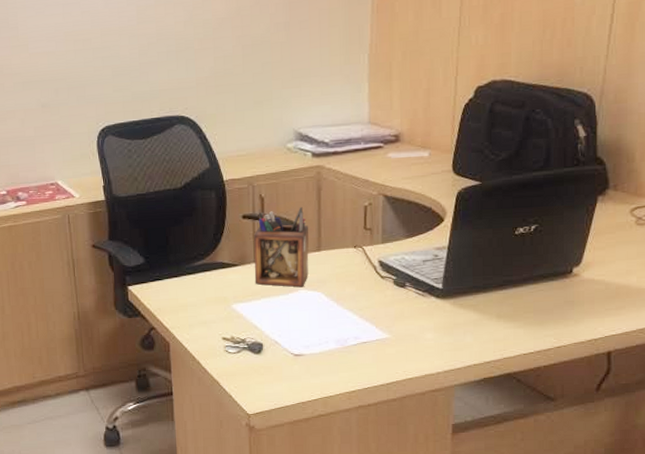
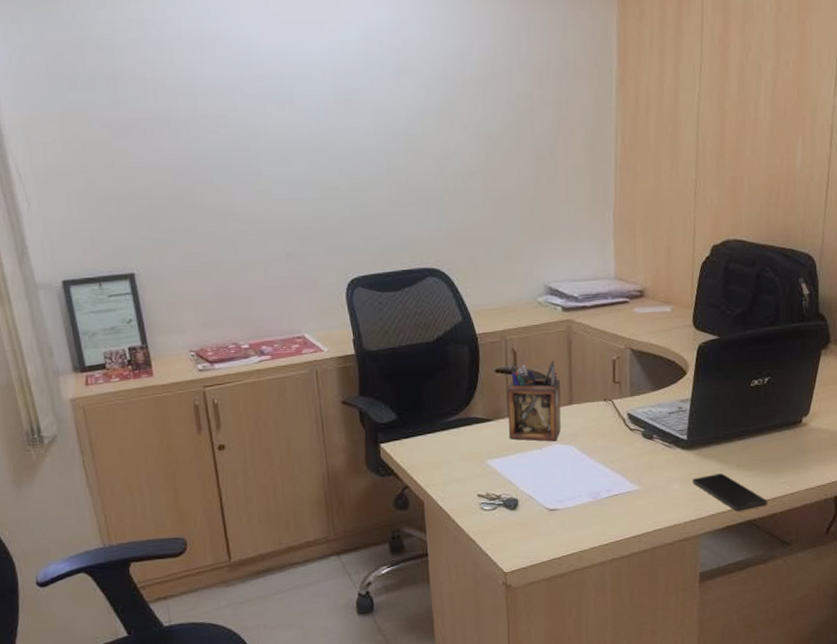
smartphone: none [446,324,531,364] -> present [691,473,768,512]

